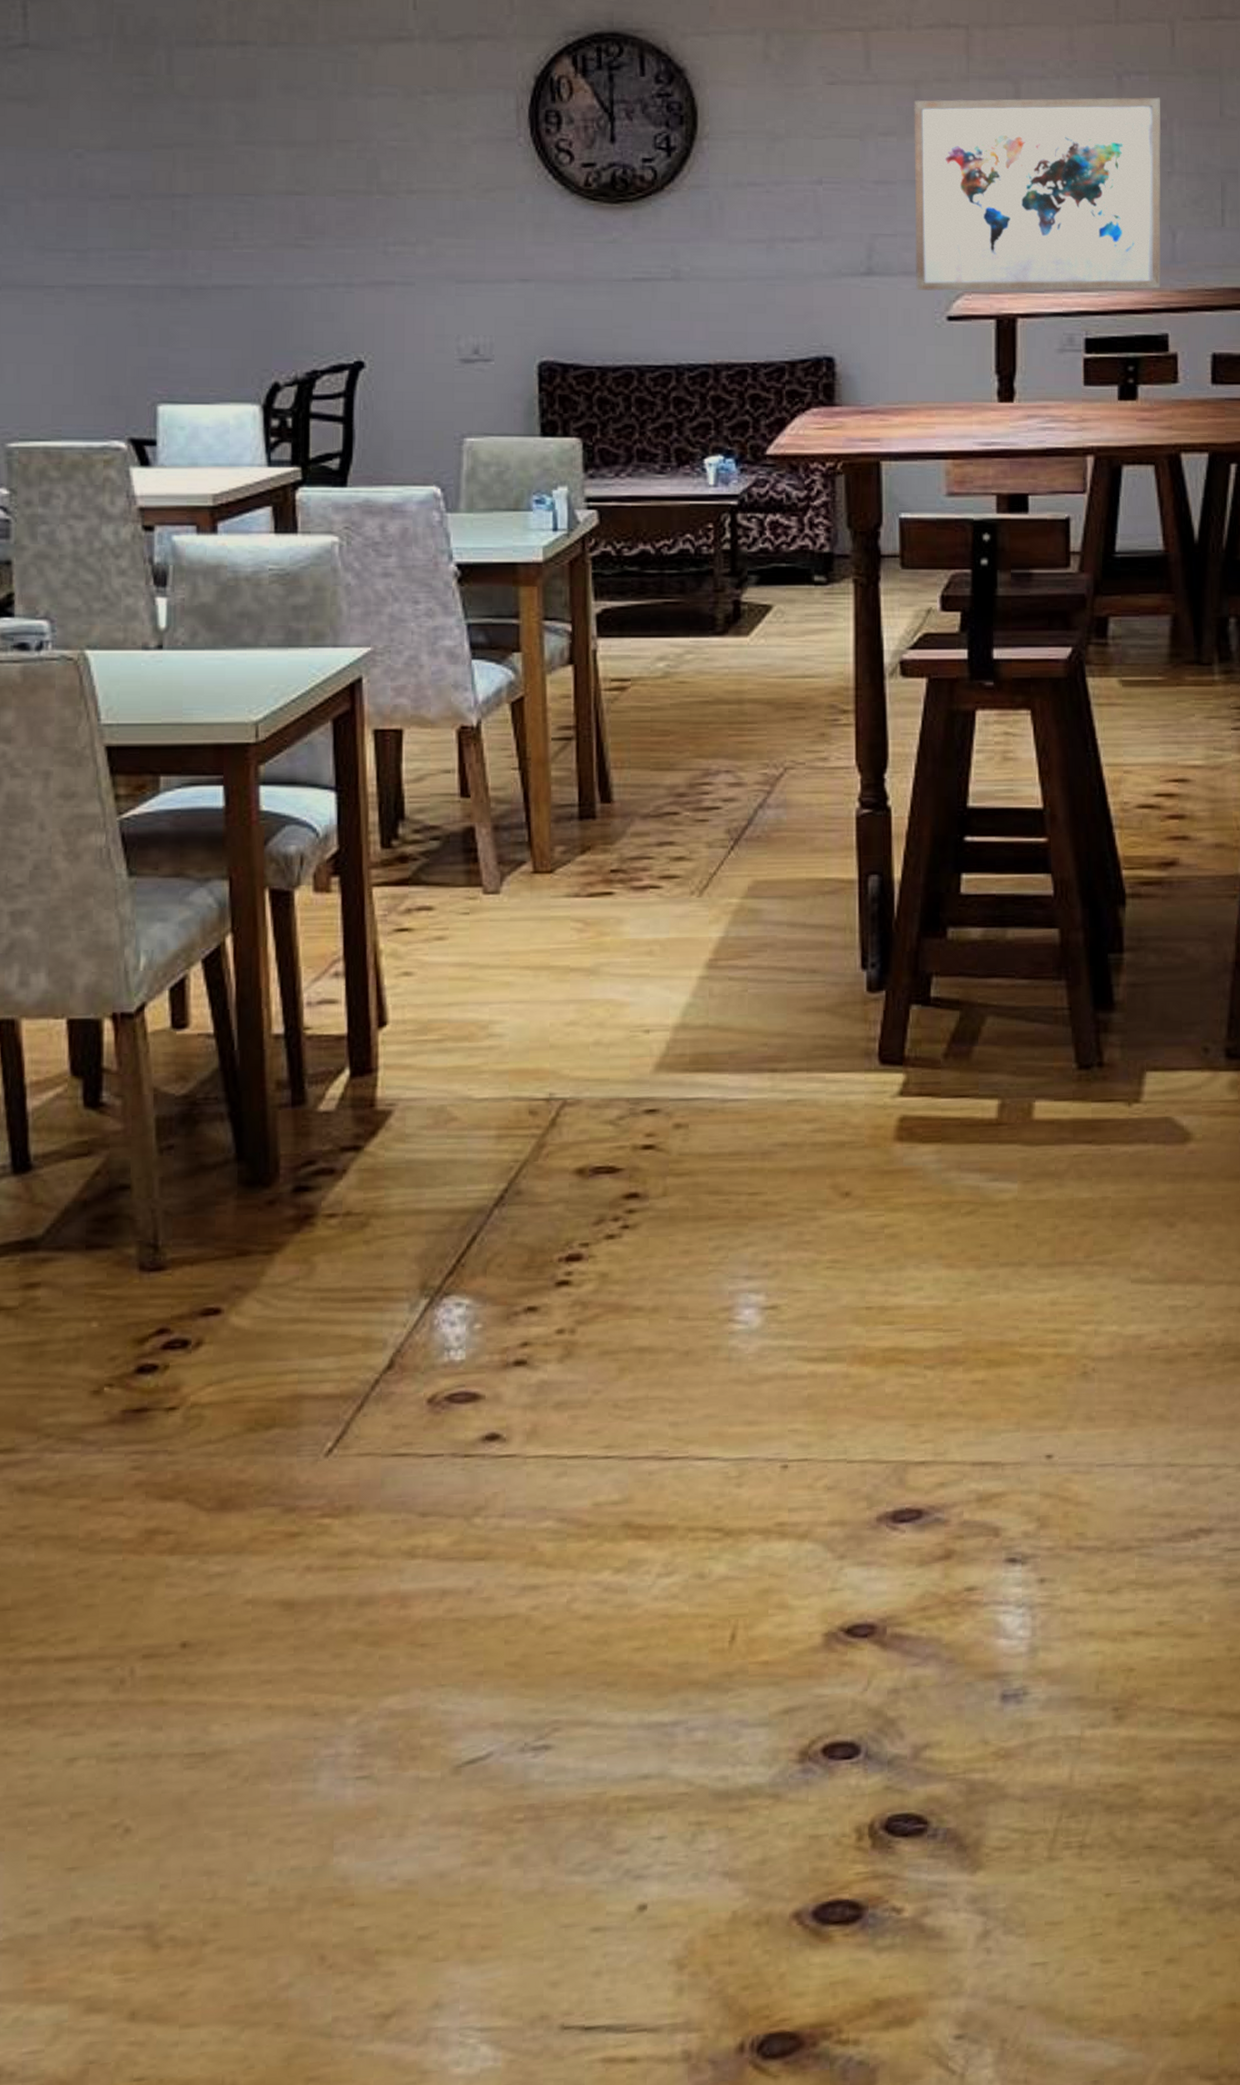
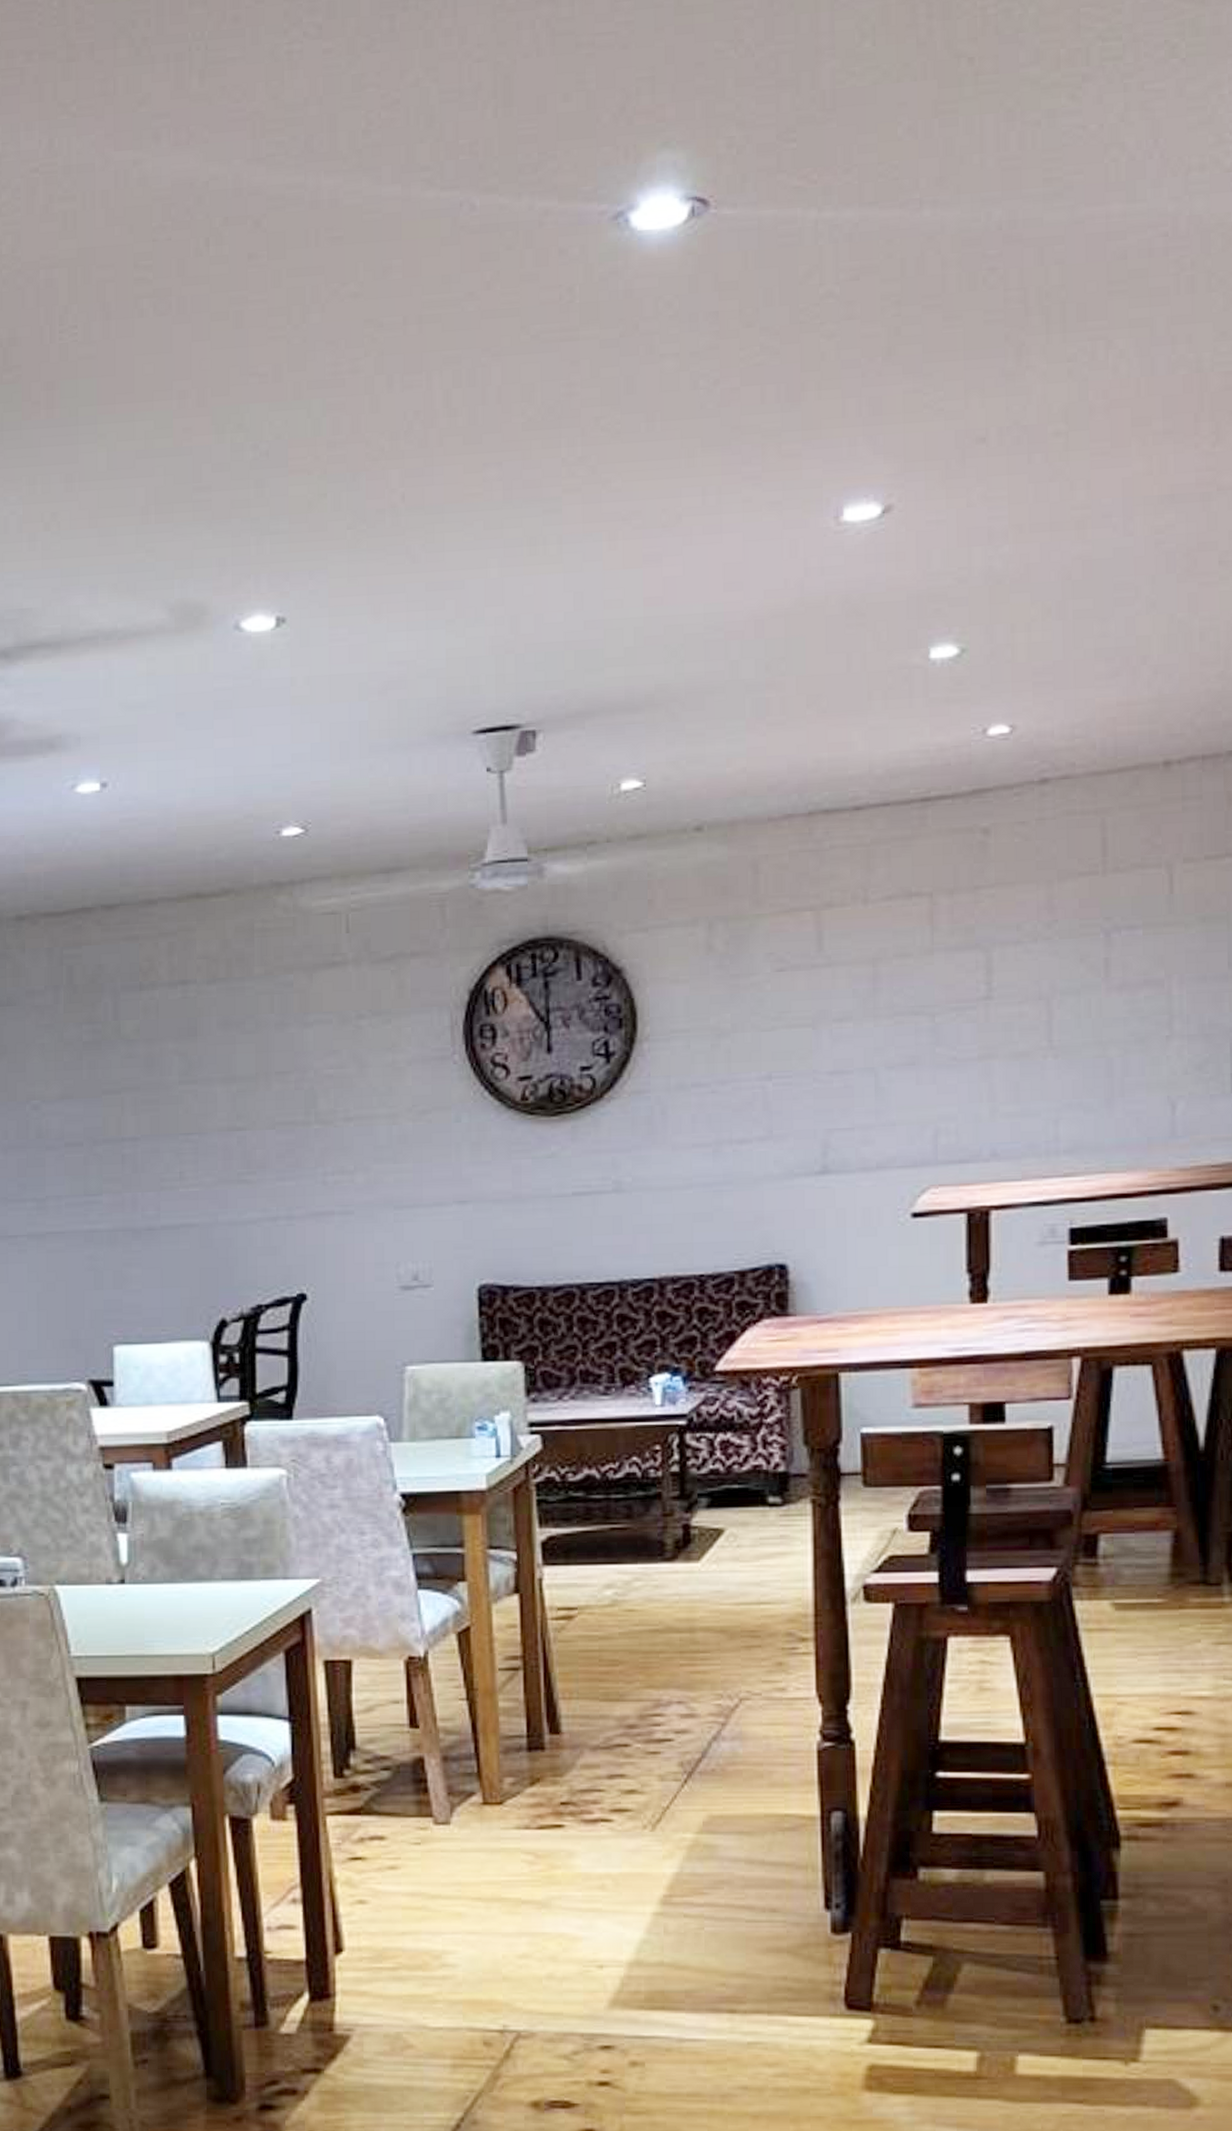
wall art: present [914,97,1162,291] -> none [871,953,1159,1187]

